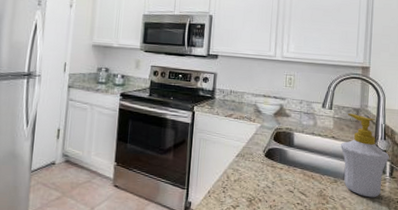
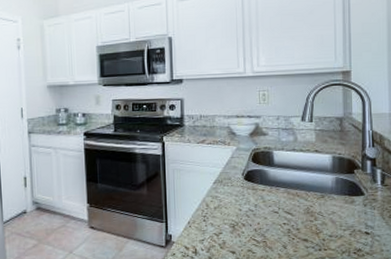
soap bottle: present [341,113,390,198] -> none [325,123,380,209]

